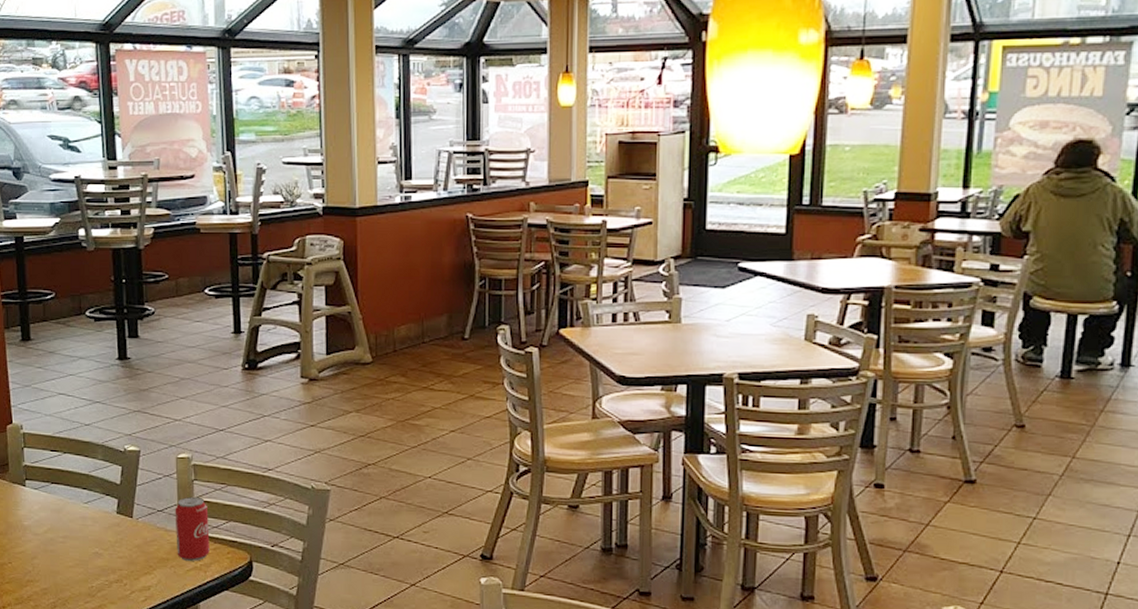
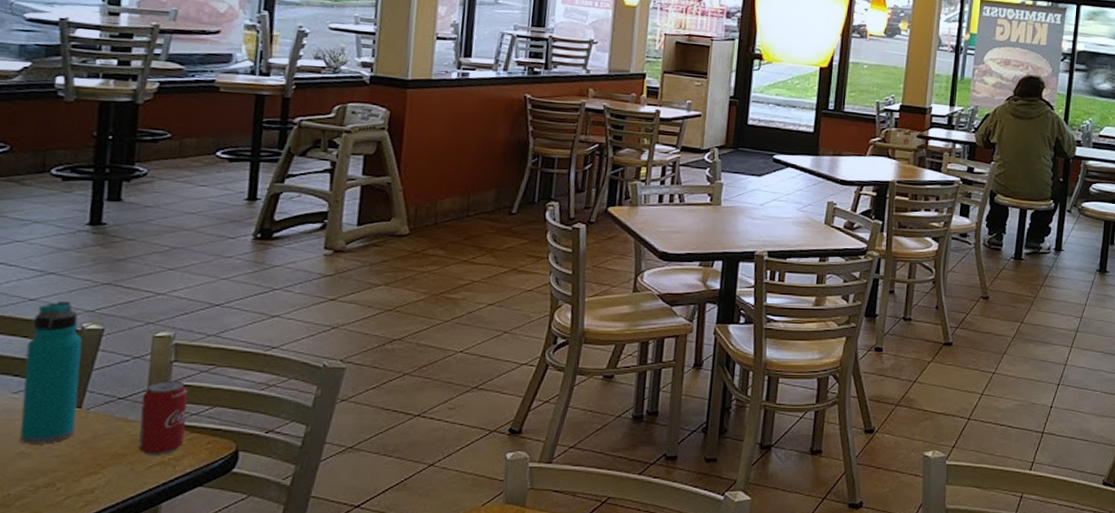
water bottle: none [89,426,130,547] -> present [19,302,82,444]

